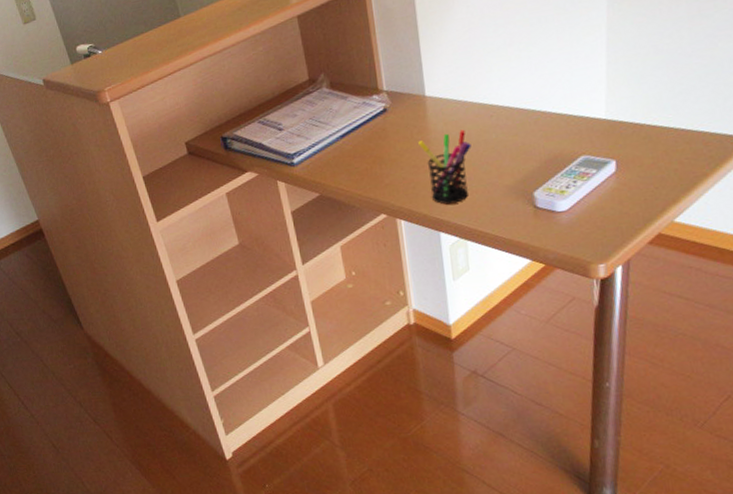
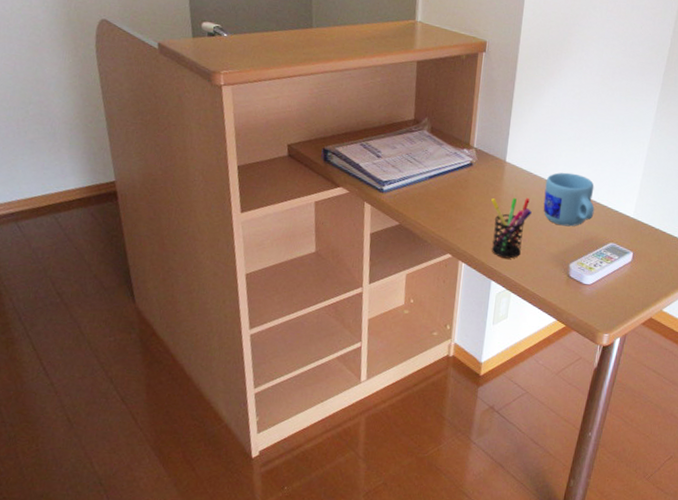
mug: none [480,86,552,152] -> present [543,172,595,227]

